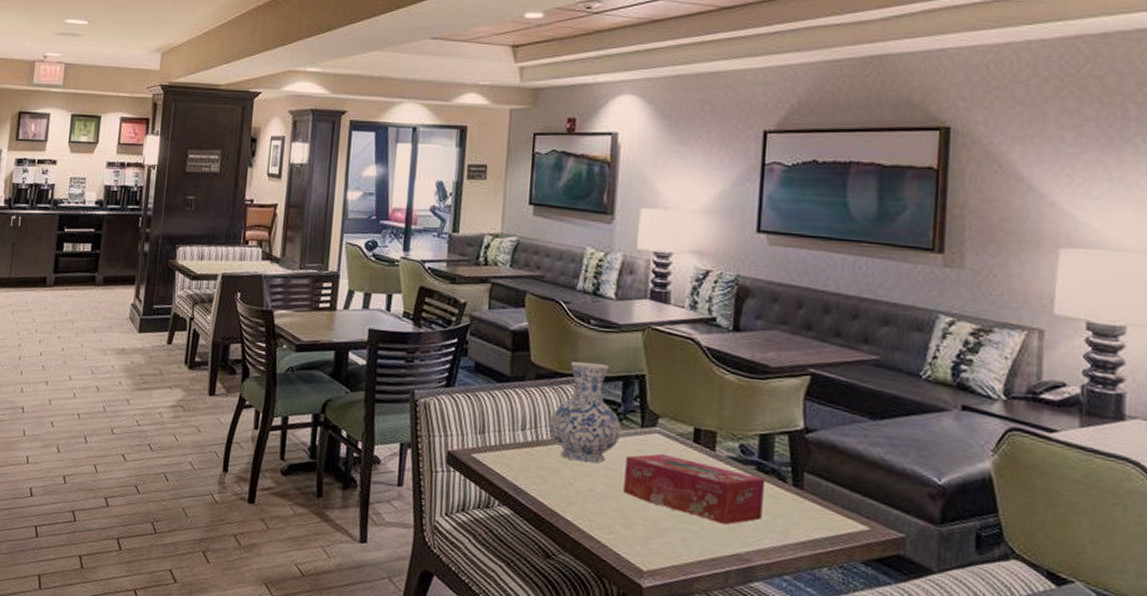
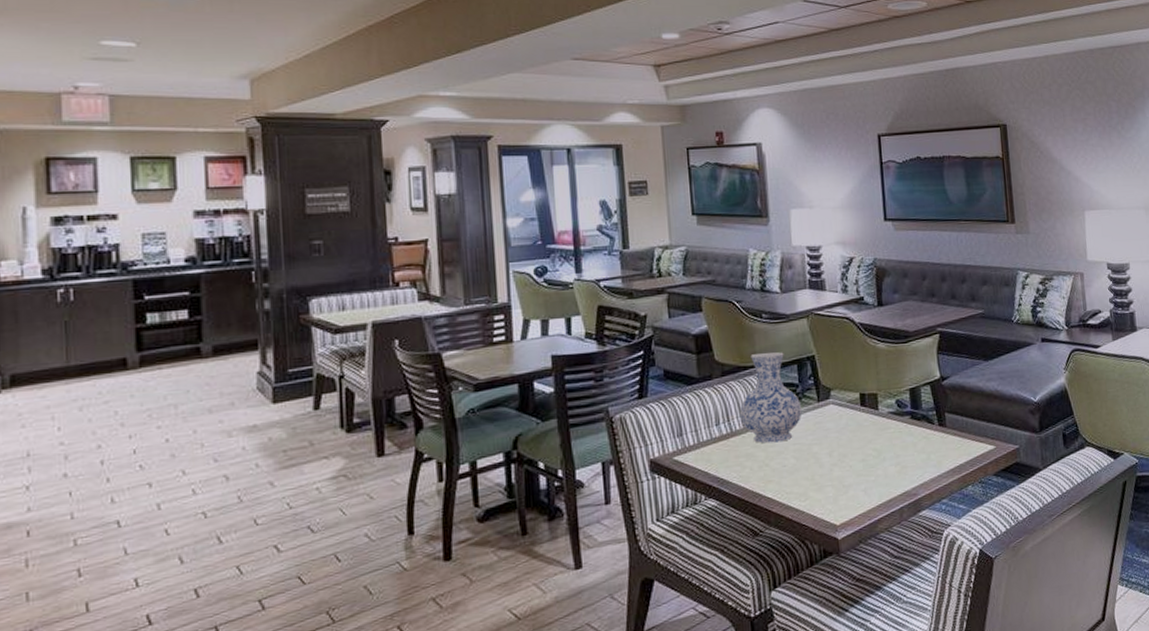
tissue box: present [624,453,766,525] -> none [809,420,920,470]

